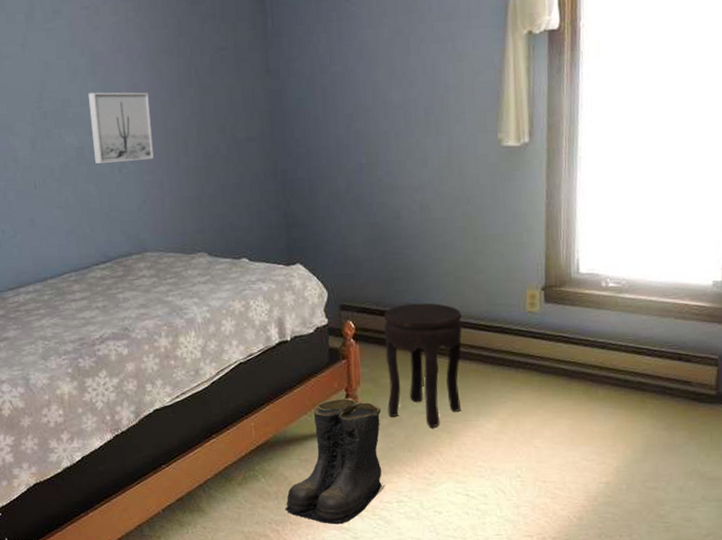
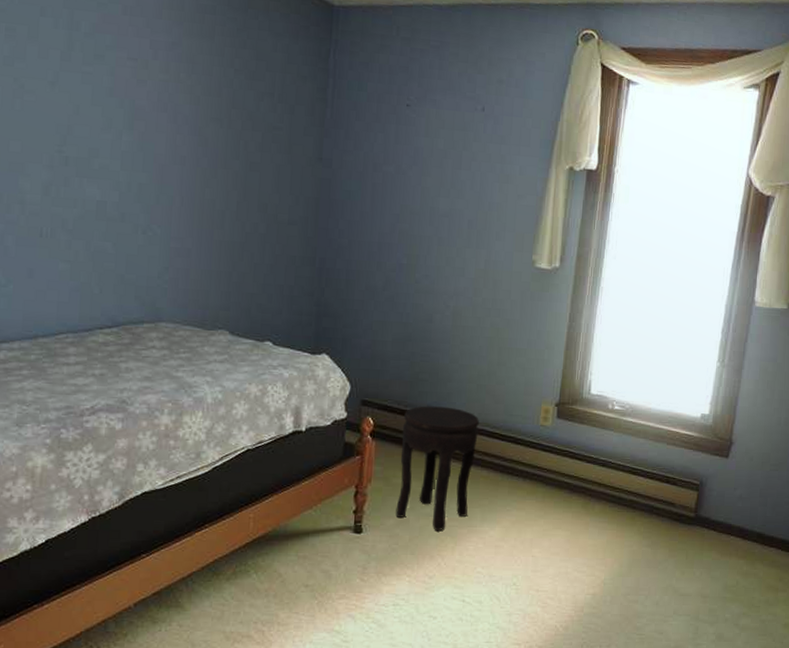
wall art: present [88,92,154,164] -> none [117,146,190,226]
boots: present [285,397,384,525] -> none [274,494,389,627]

